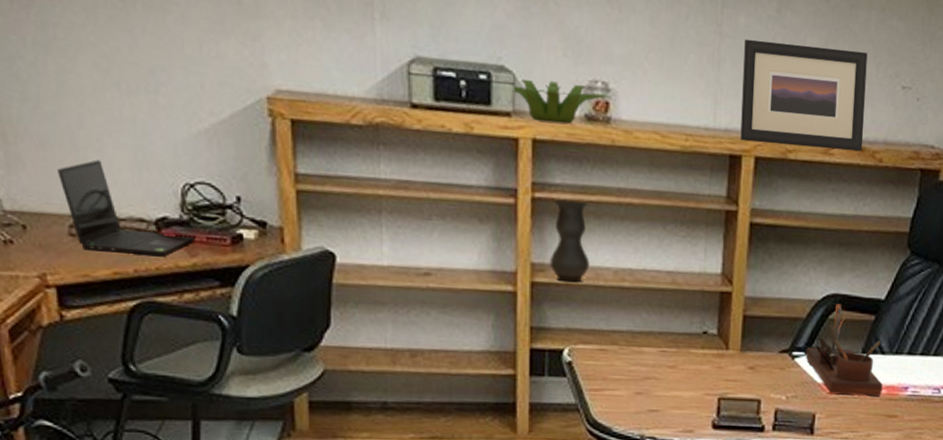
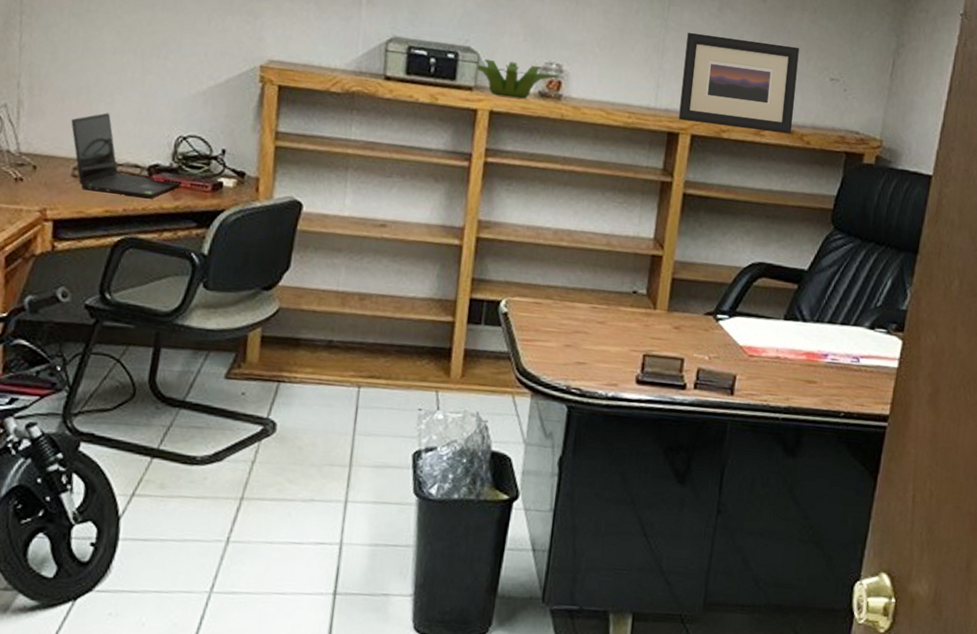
vase: present [549,199,590,283] -> none [495,164,536,240]
desk organizer: present [805,303,883,396] -> none [729,271,803,362]

